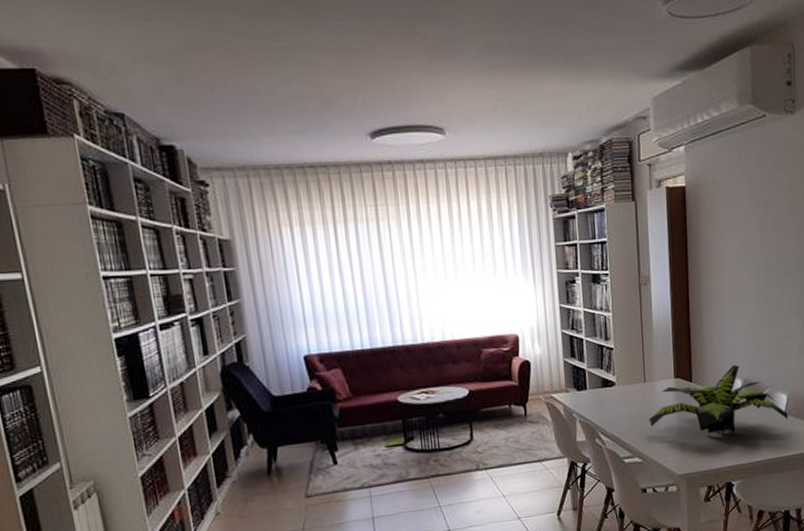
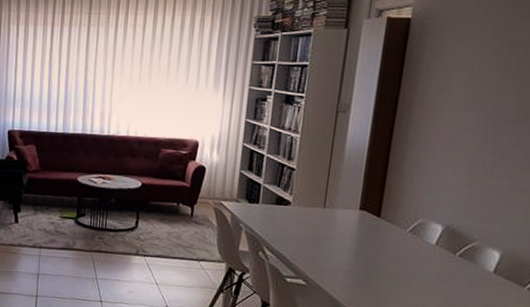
plant: present [649,364,788,434] -> none [321,208,498,280]

